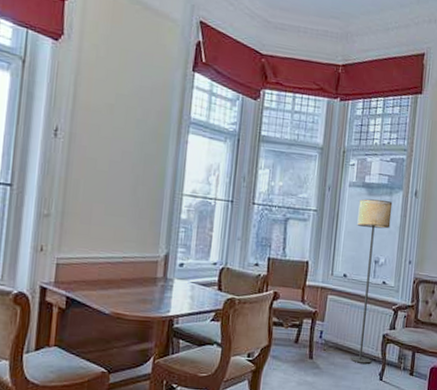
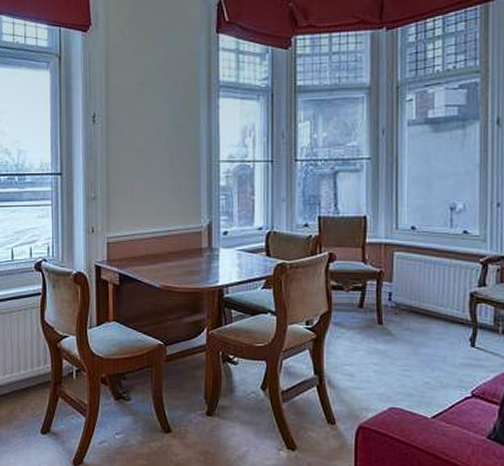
floor lamp: present [349,199,393,364] -> none [423,134,467,328]

